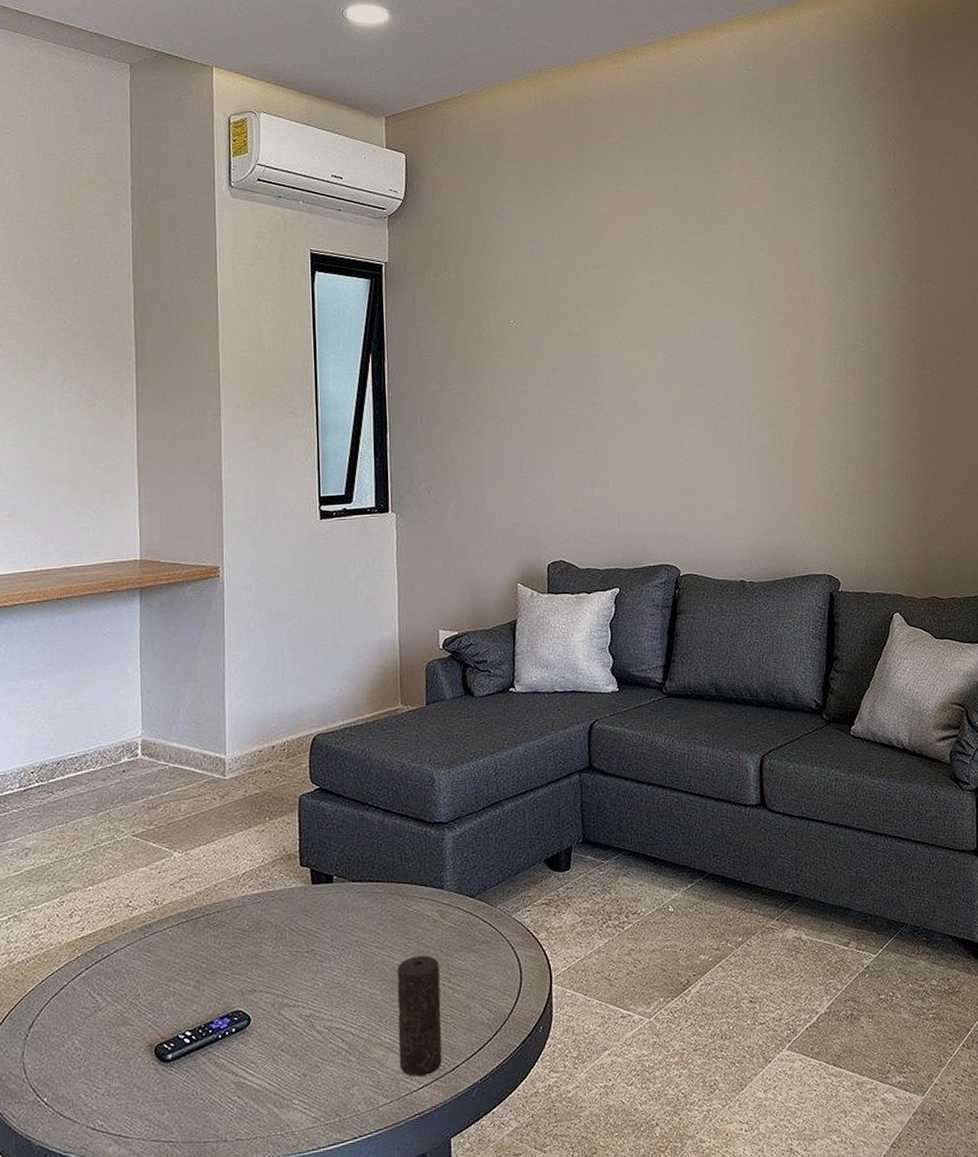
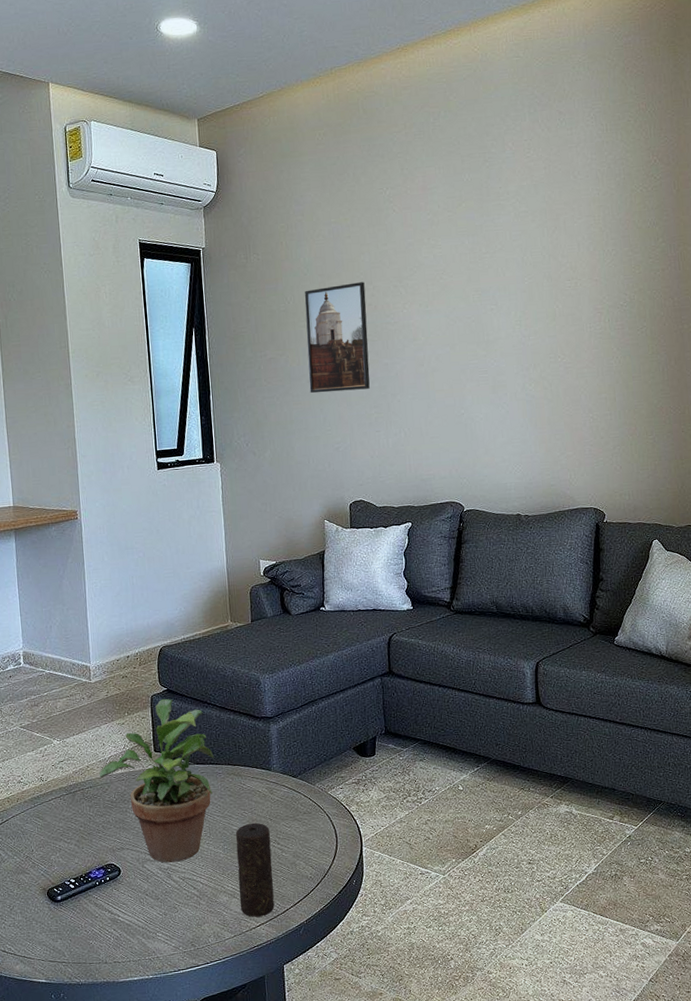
potted plant: none [229,799,374,1008] -> present [99,698,214,863]
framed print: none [502,308,575,435] -> present [304,282,370,394]

